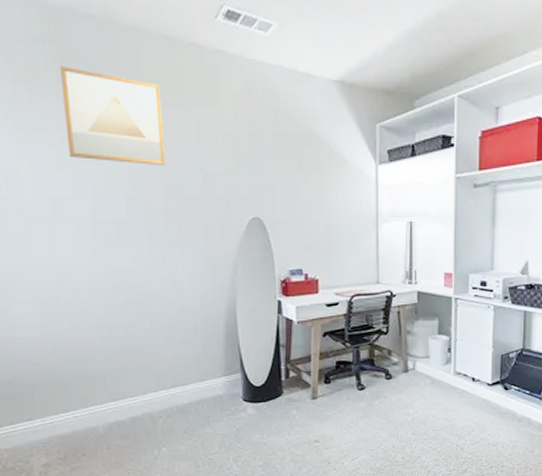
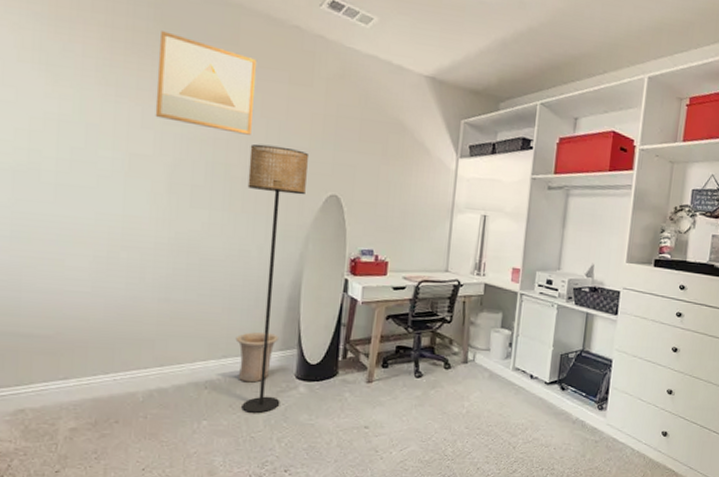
floor lamp: none [166,173,232,438] -> present [241,144,310,414]
vase: none [181,360,222,409] -> present [235,332,279,383]

